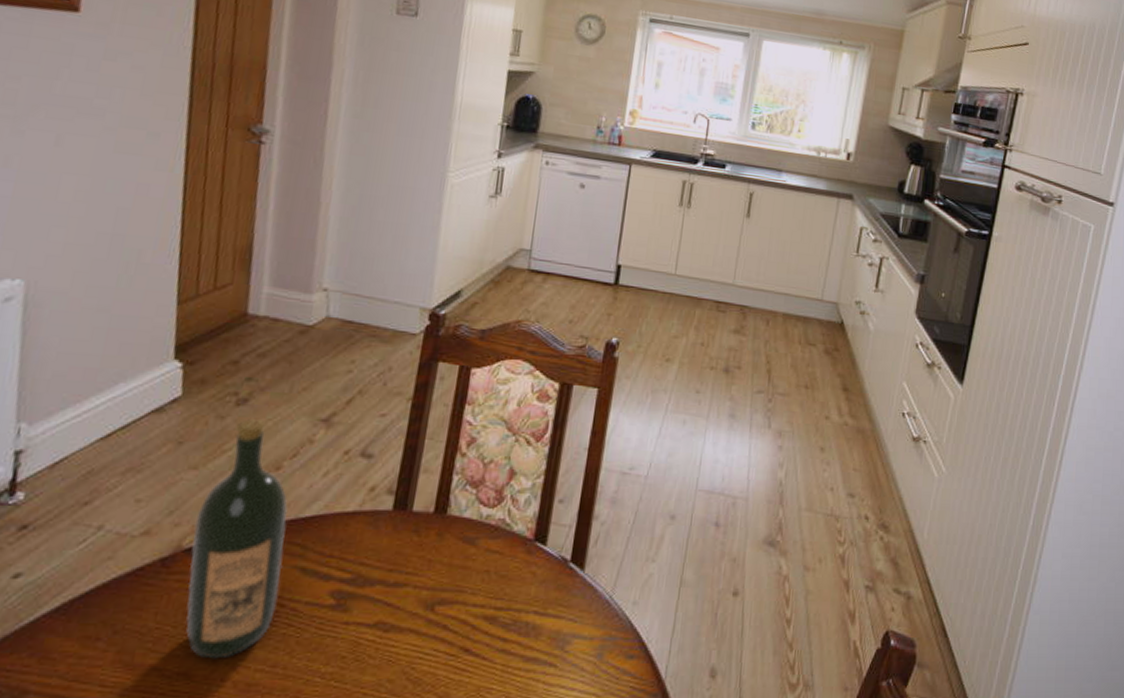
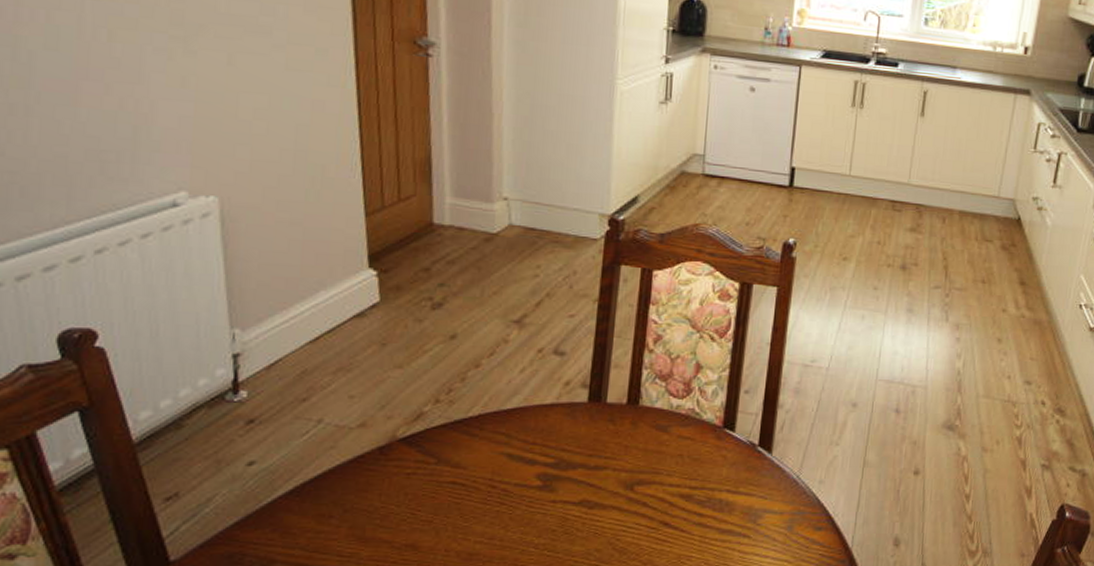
wine bottle: present [186,419,288,659] -> none [405,322,491,533]

